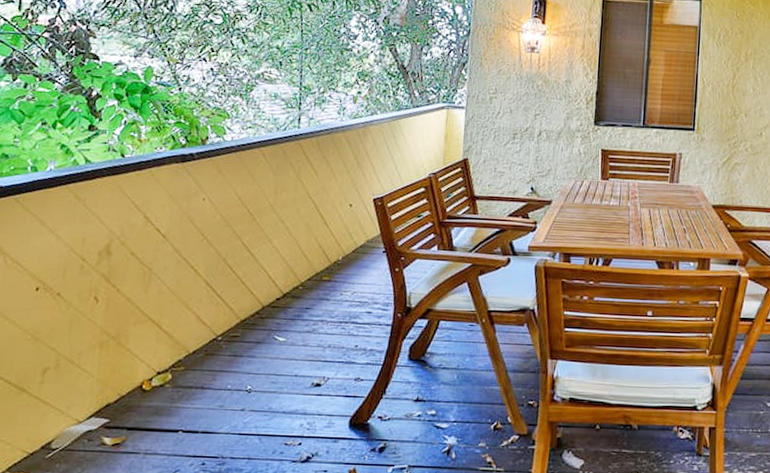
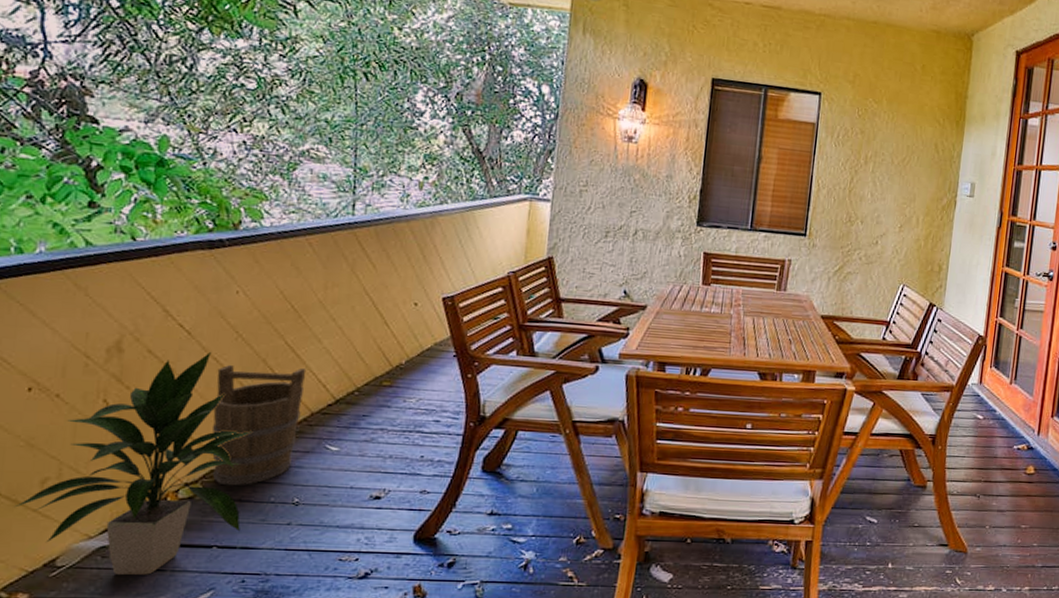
indoor plant: none [21,252,213,458] -> present [14,351,251,576]
bucket: none [180,264,259,375] -> present [212,365,307,486]

